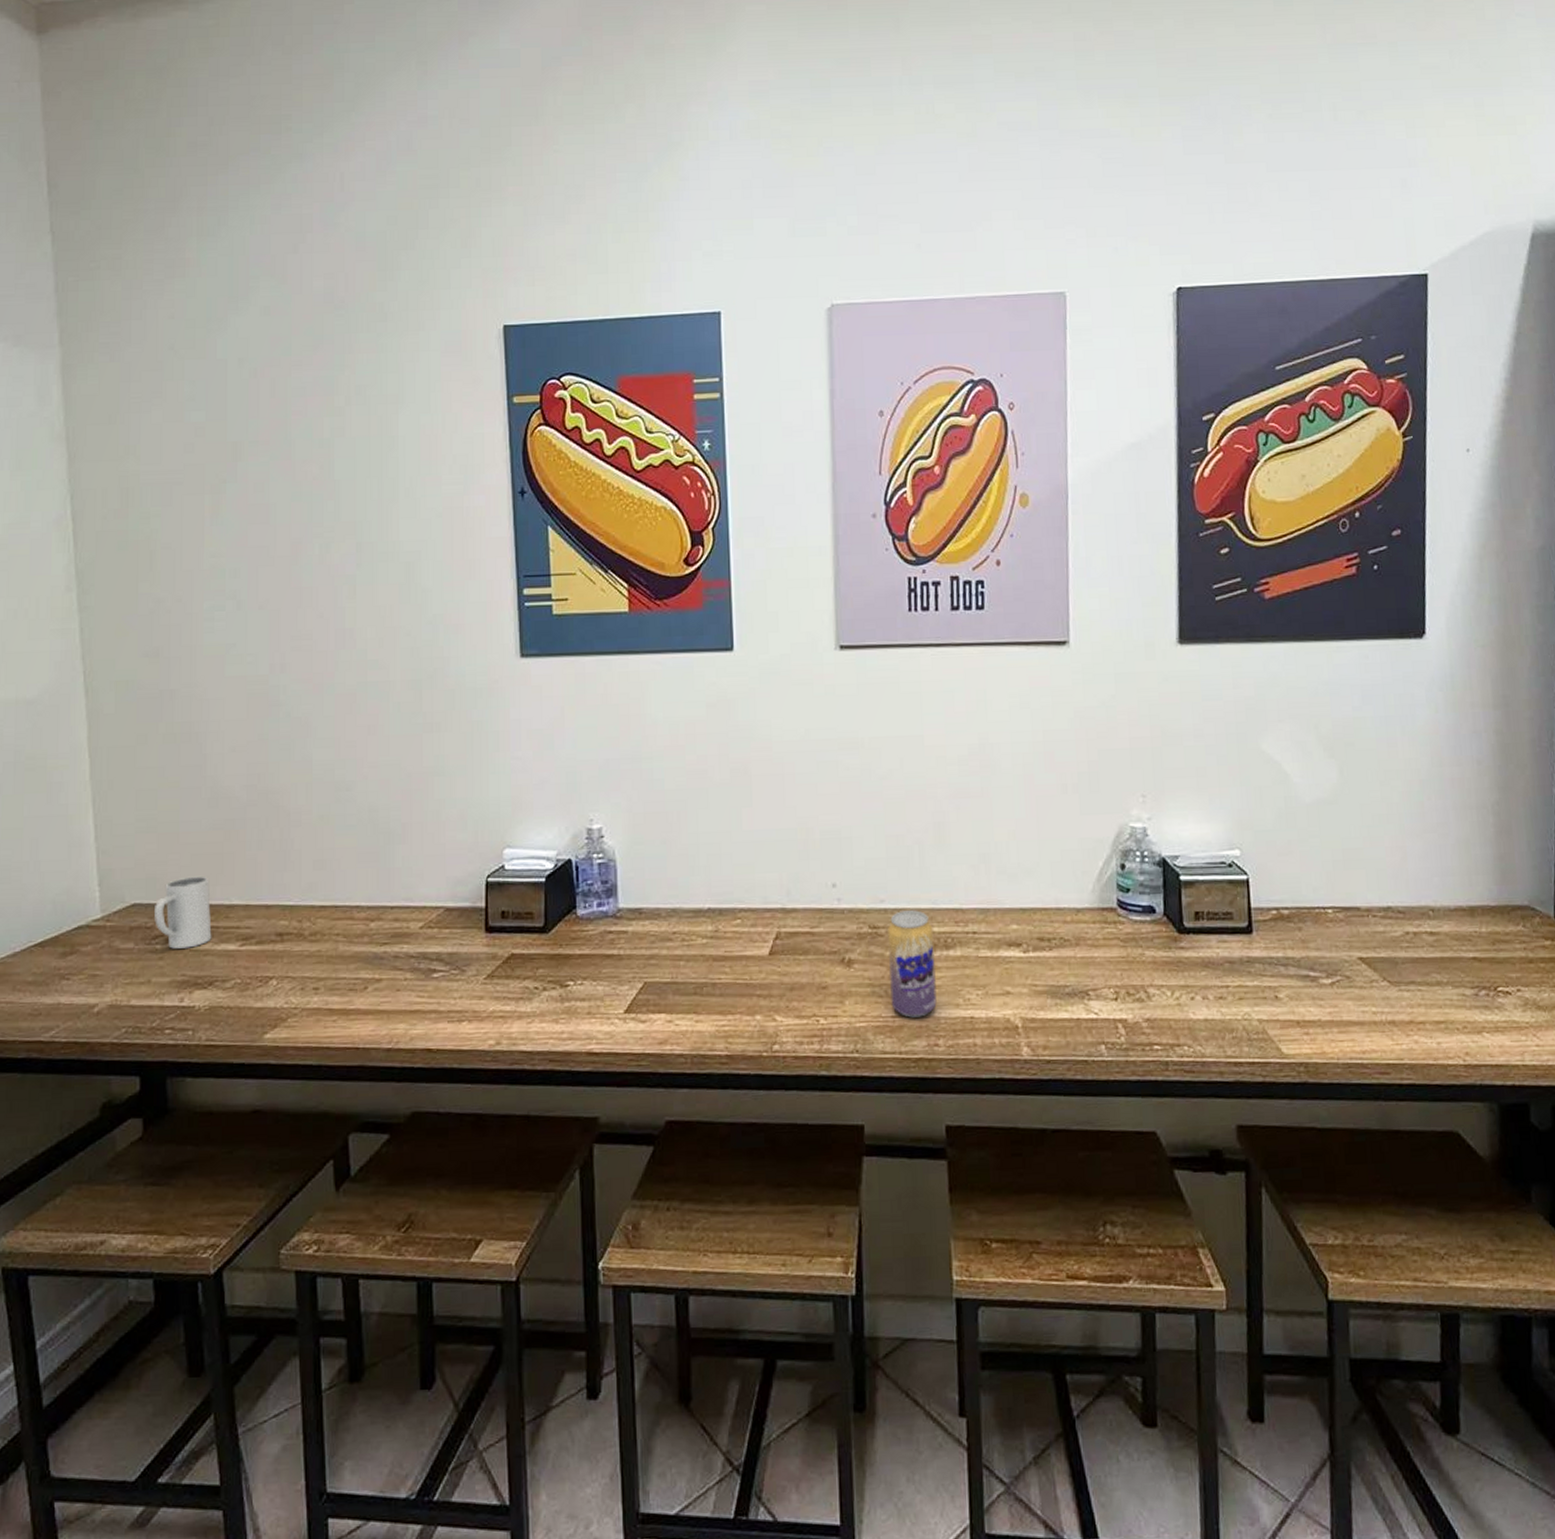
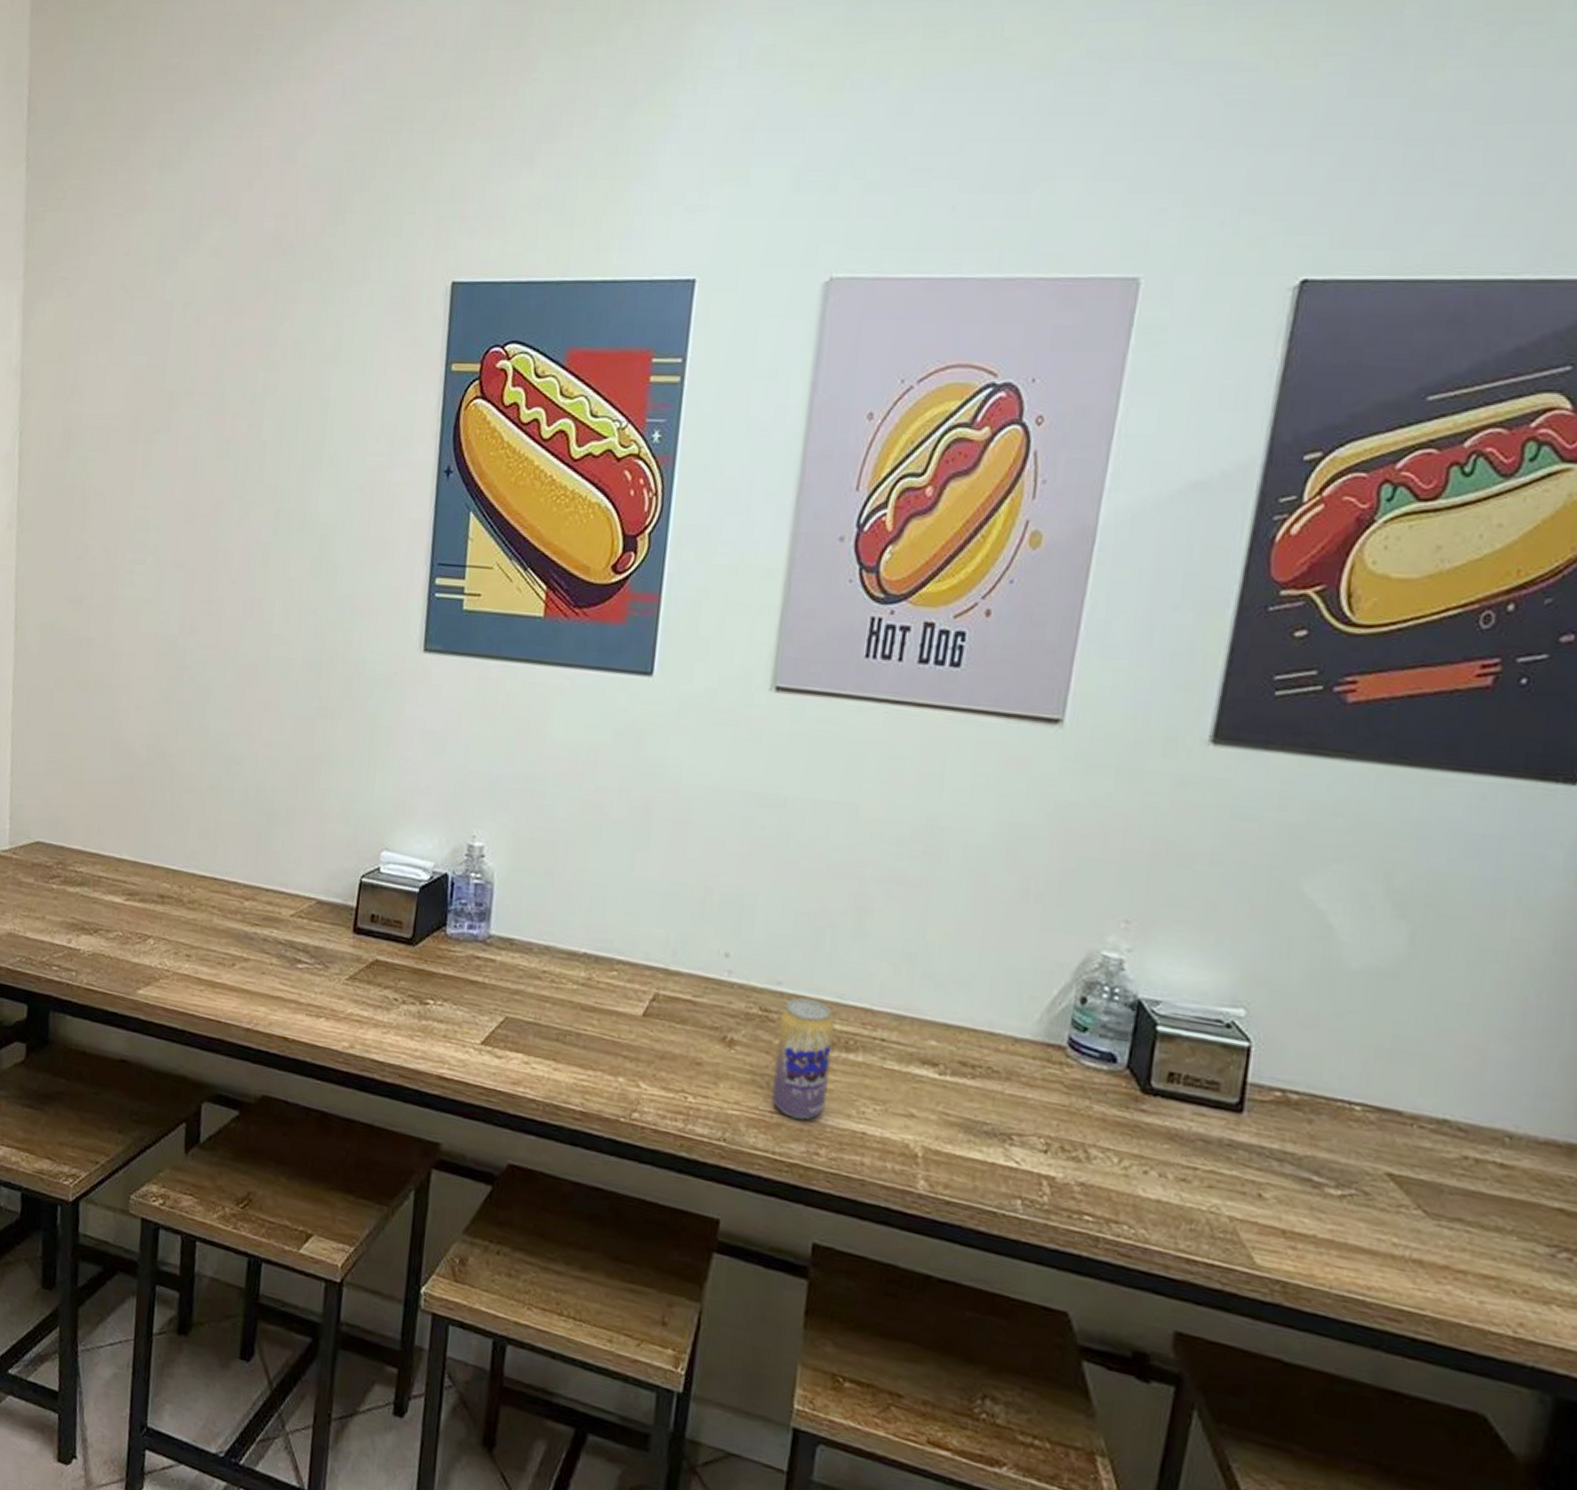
mug: present [155,876,212,949] -> none [53,824,104,894]

